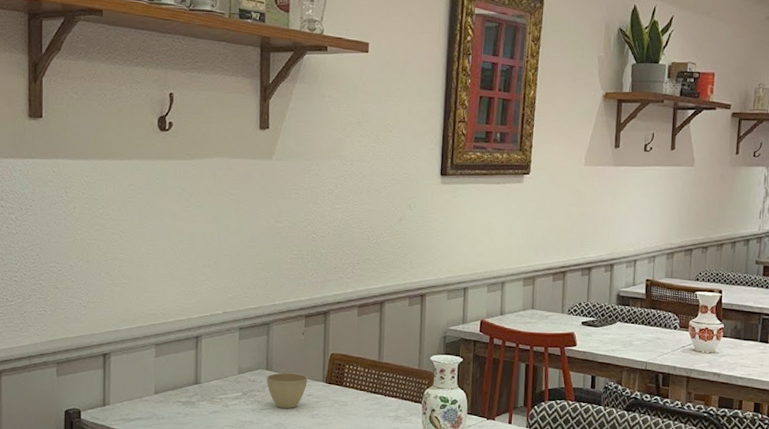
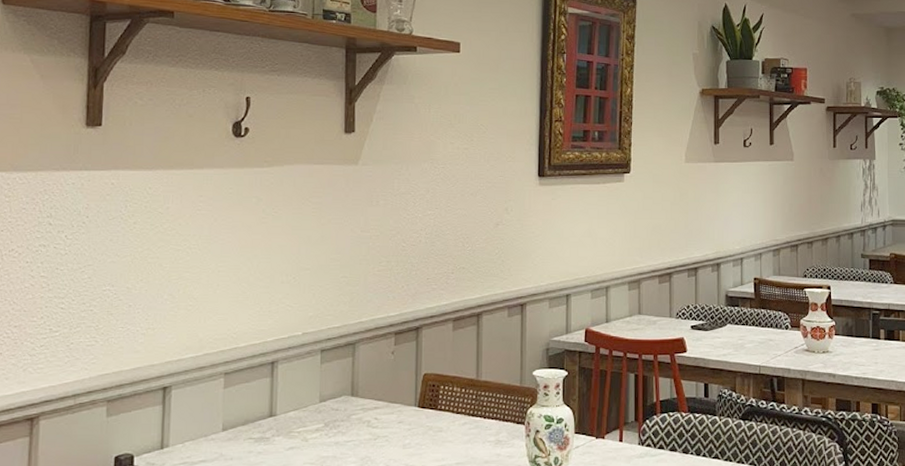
cup: present [266,372,308,408] -> none [351,398,398,439]

